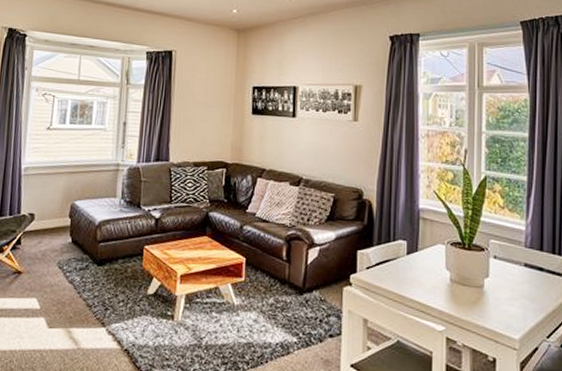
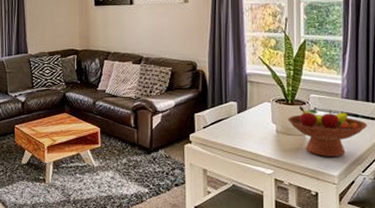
fruit bowl: none [463,252,554,316] -> present [287,106,368,157]

